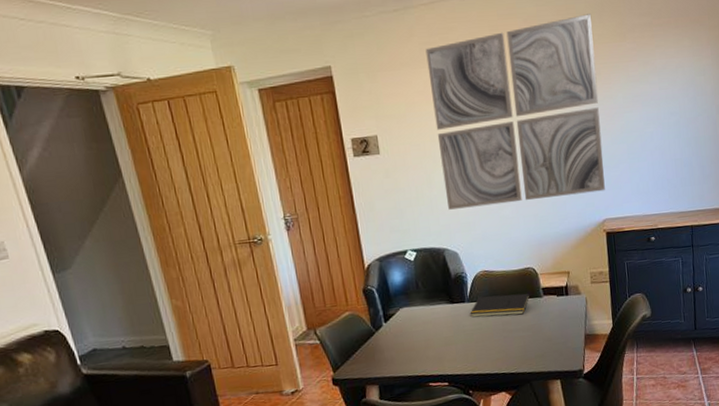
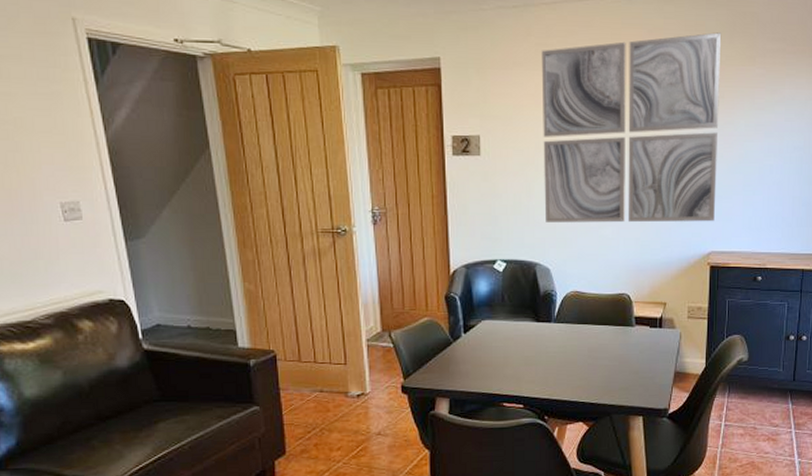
notepad: present [470,293,530,318] -> none [555,318,621,342]

